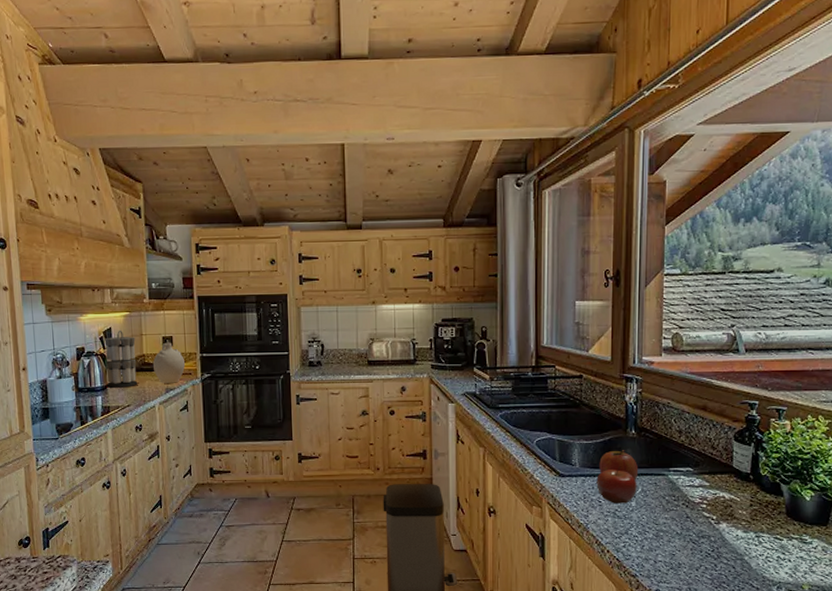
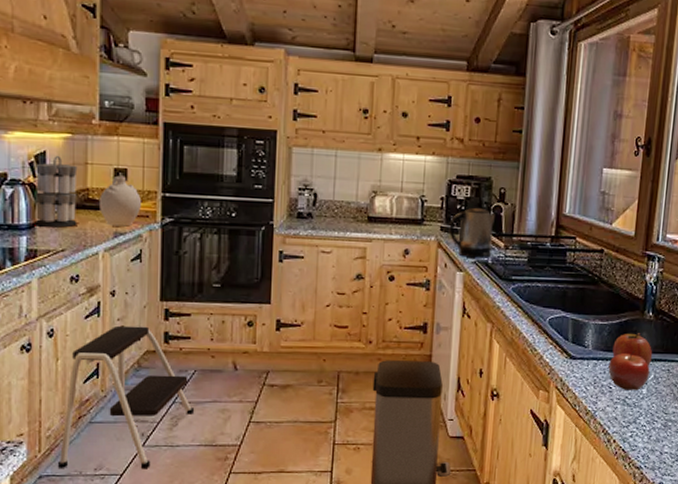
step stool: none [135,464,238,582] -> present [57,325,195,469]
kettle: none [439,345,479,390] -> present [448,207,495,258]

